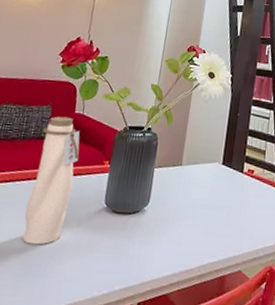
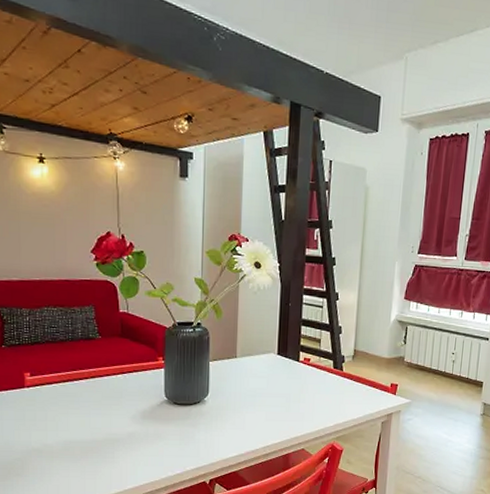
water bottle: present [23,116,80,245] -> none [89,316,132,436]

